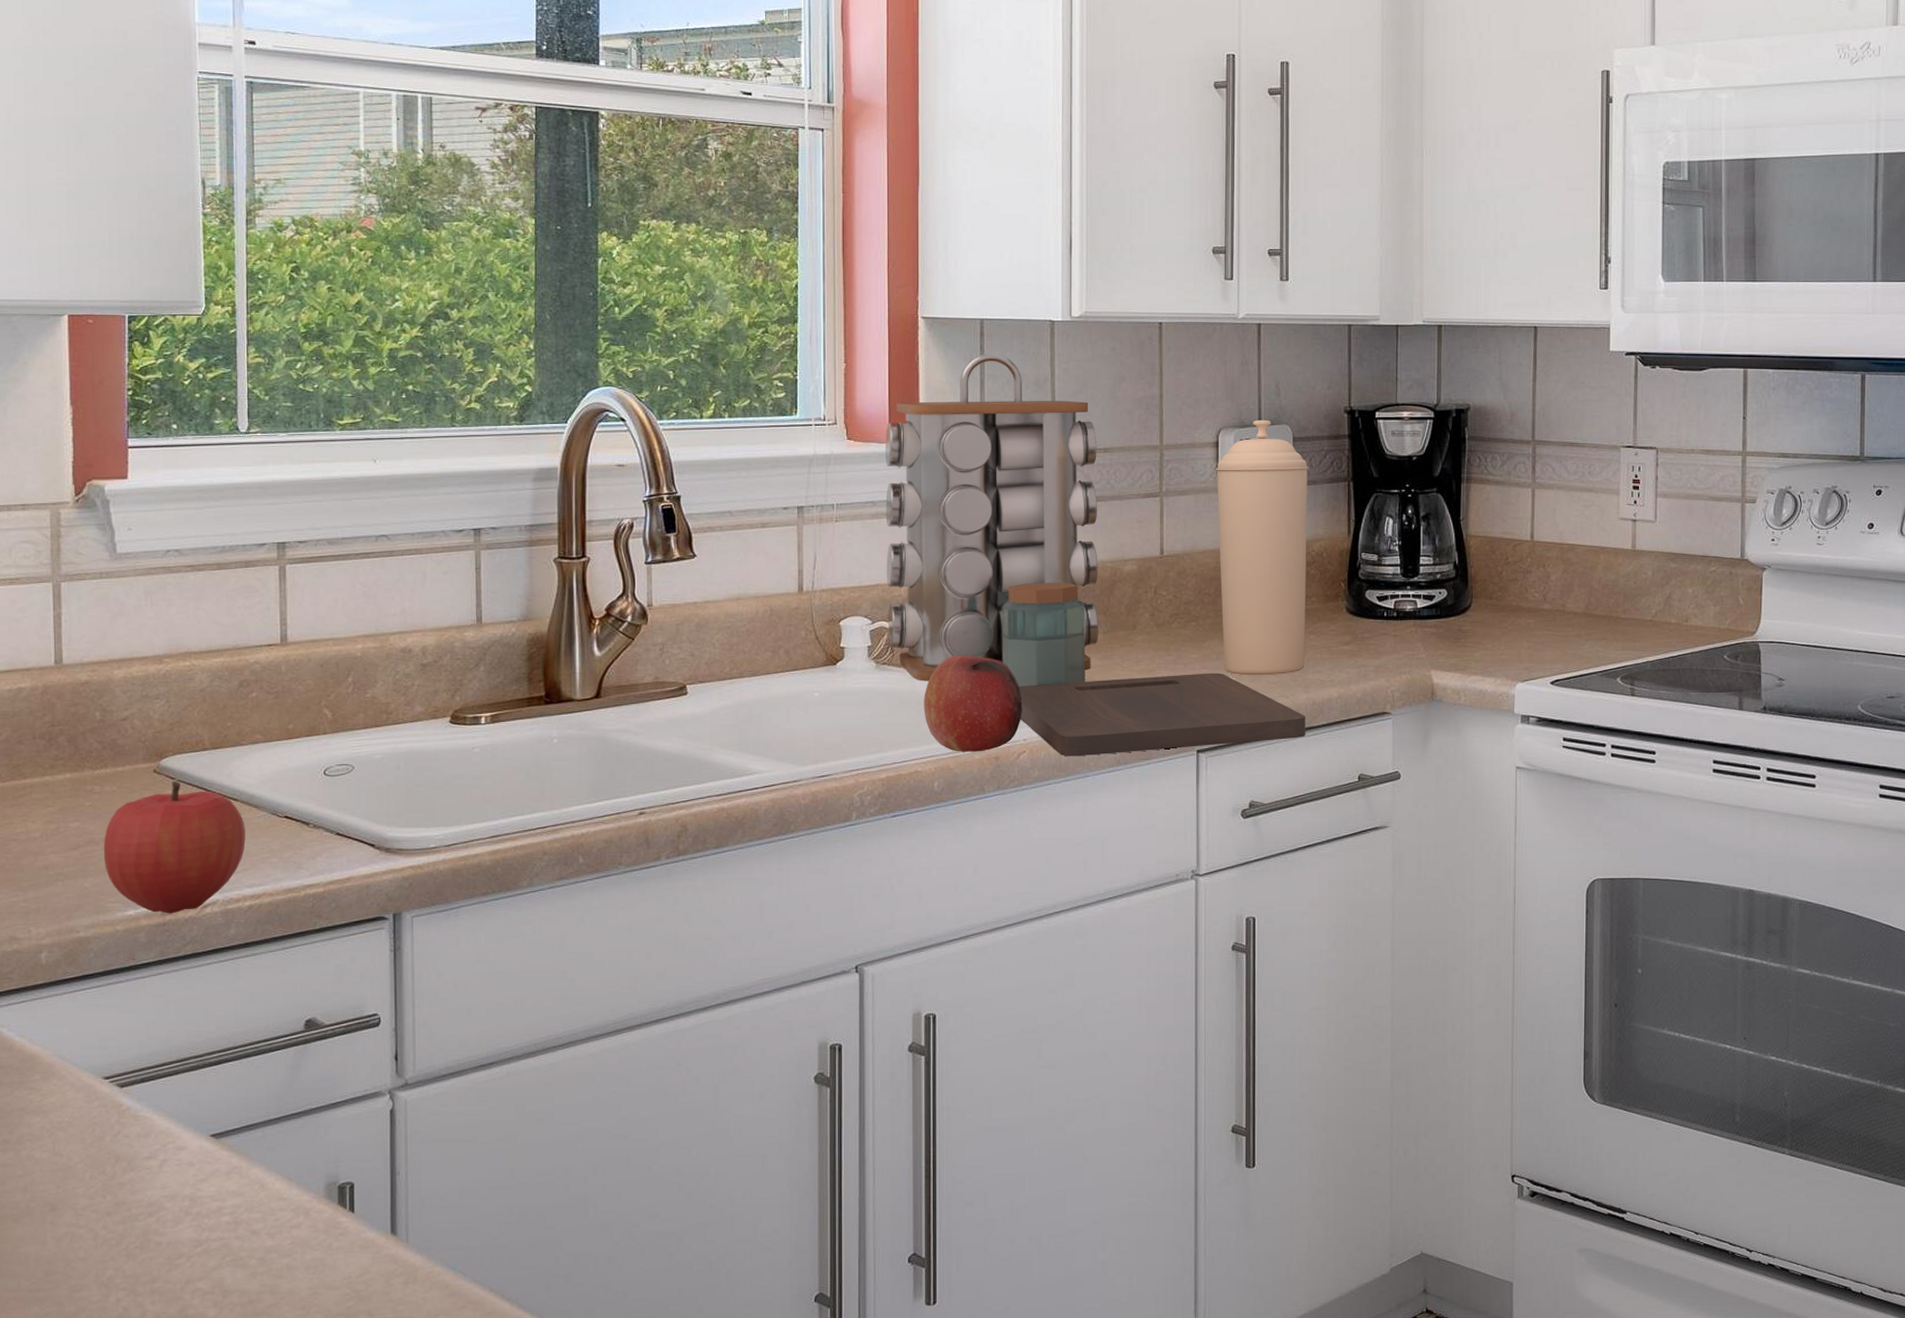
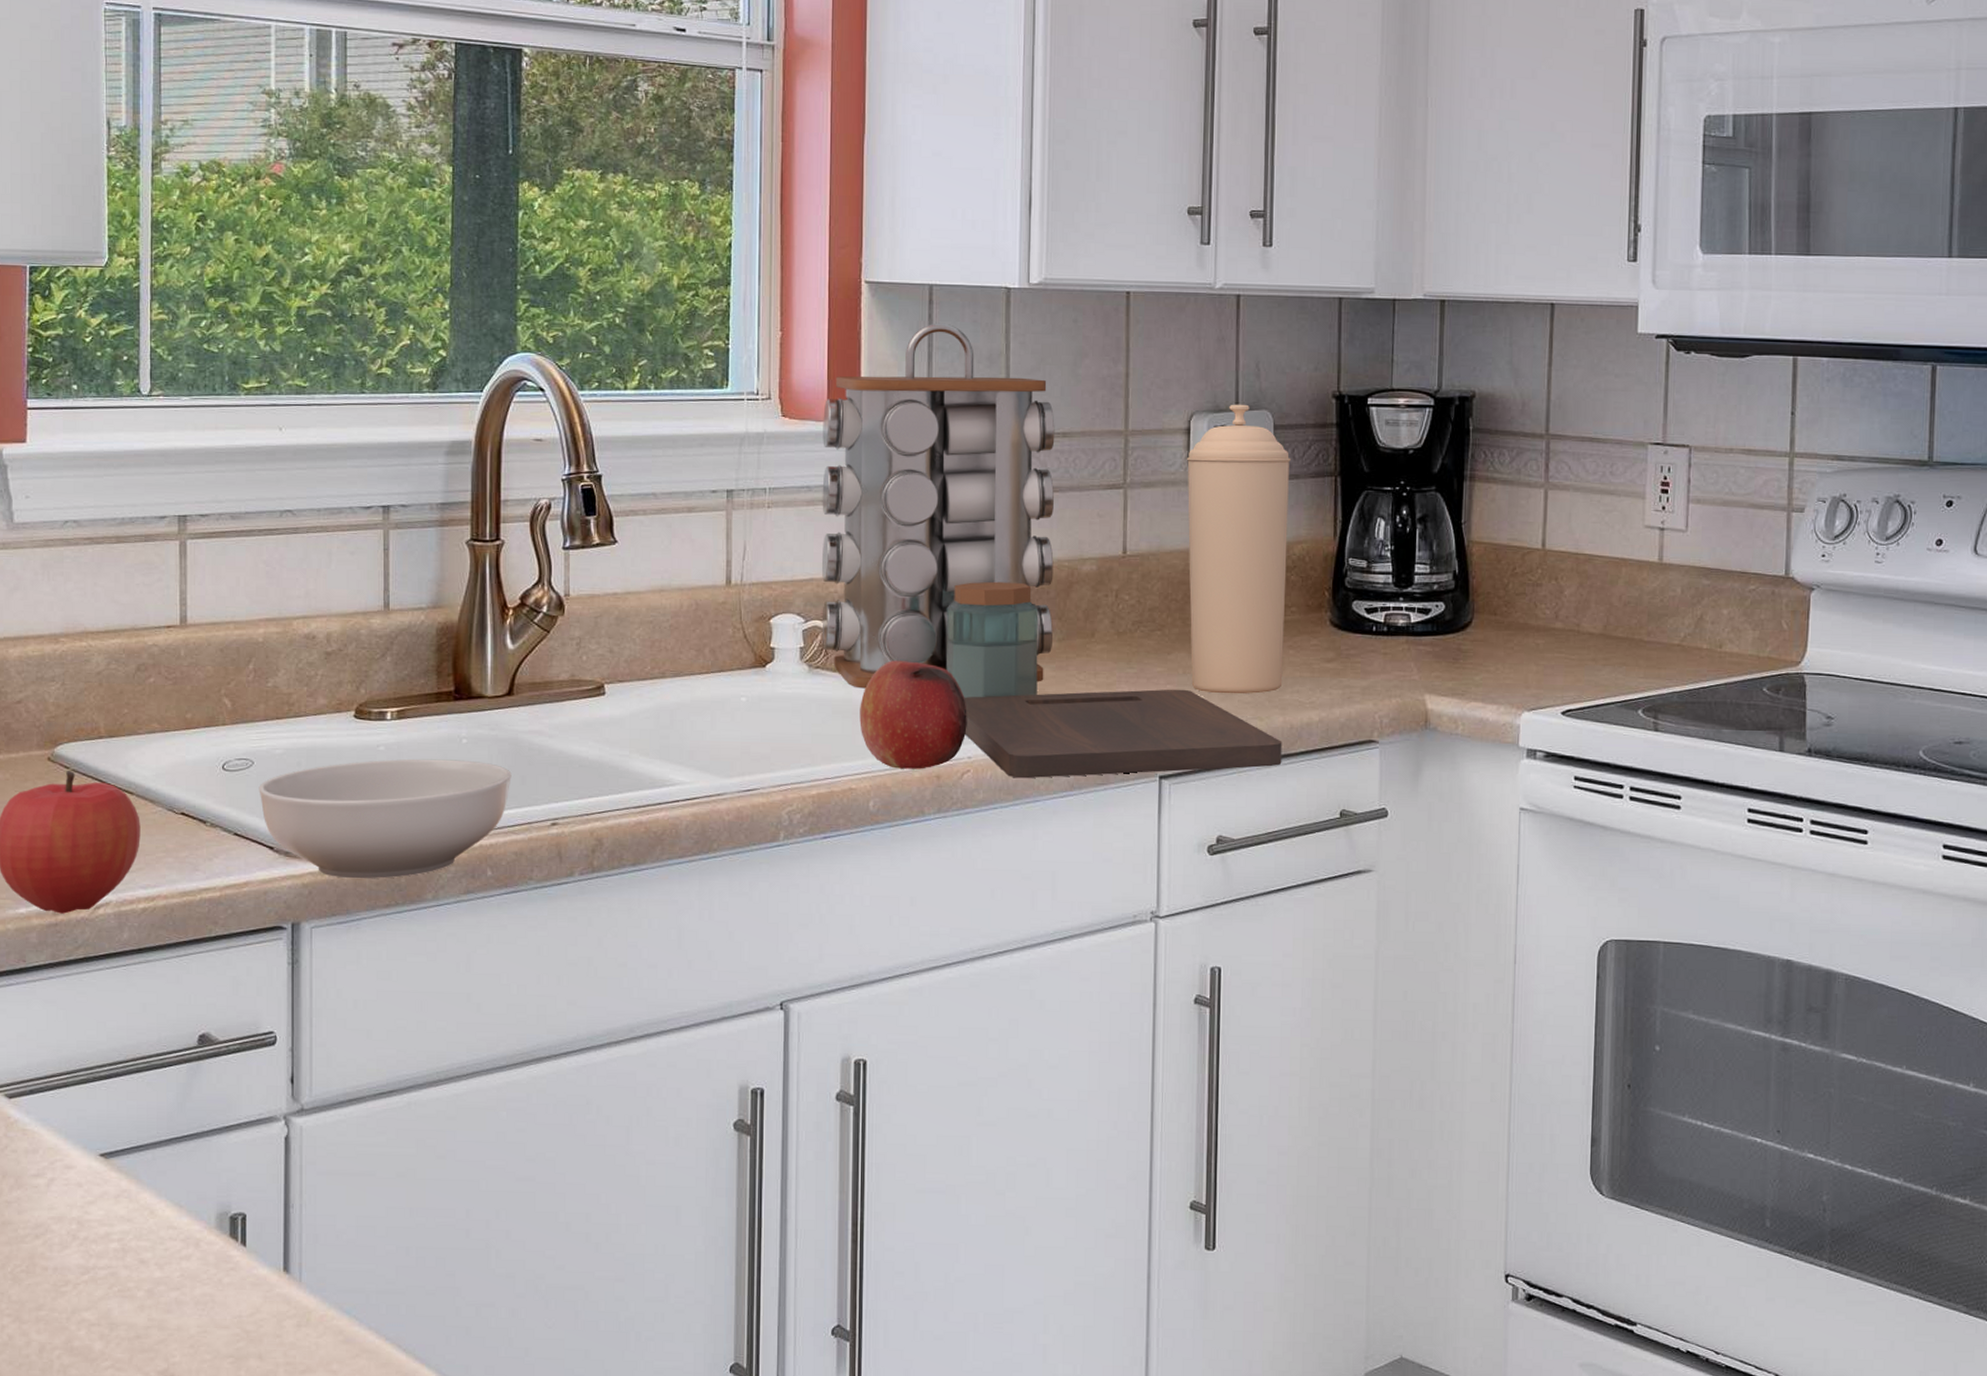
bowl: none [359,758,601,871] -> present [259,759,512,879]

